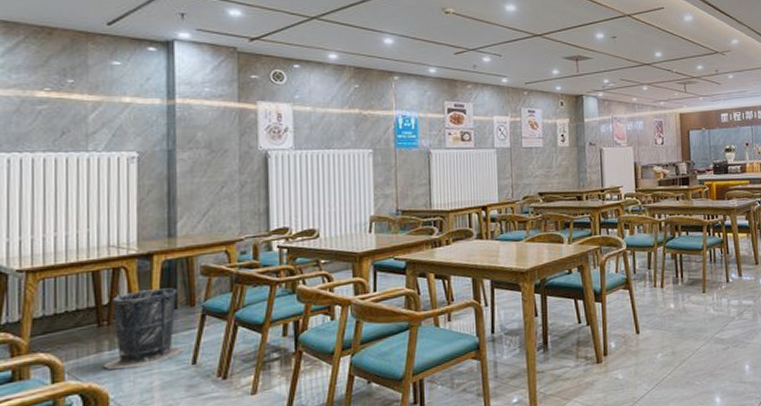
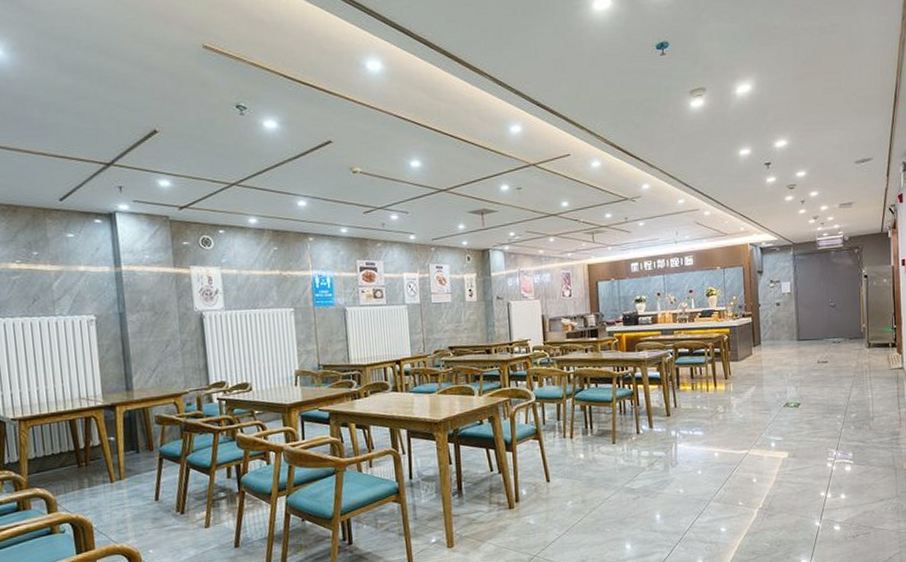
trash can: present [105,288,184,370] -> none [86,435,148,504]

